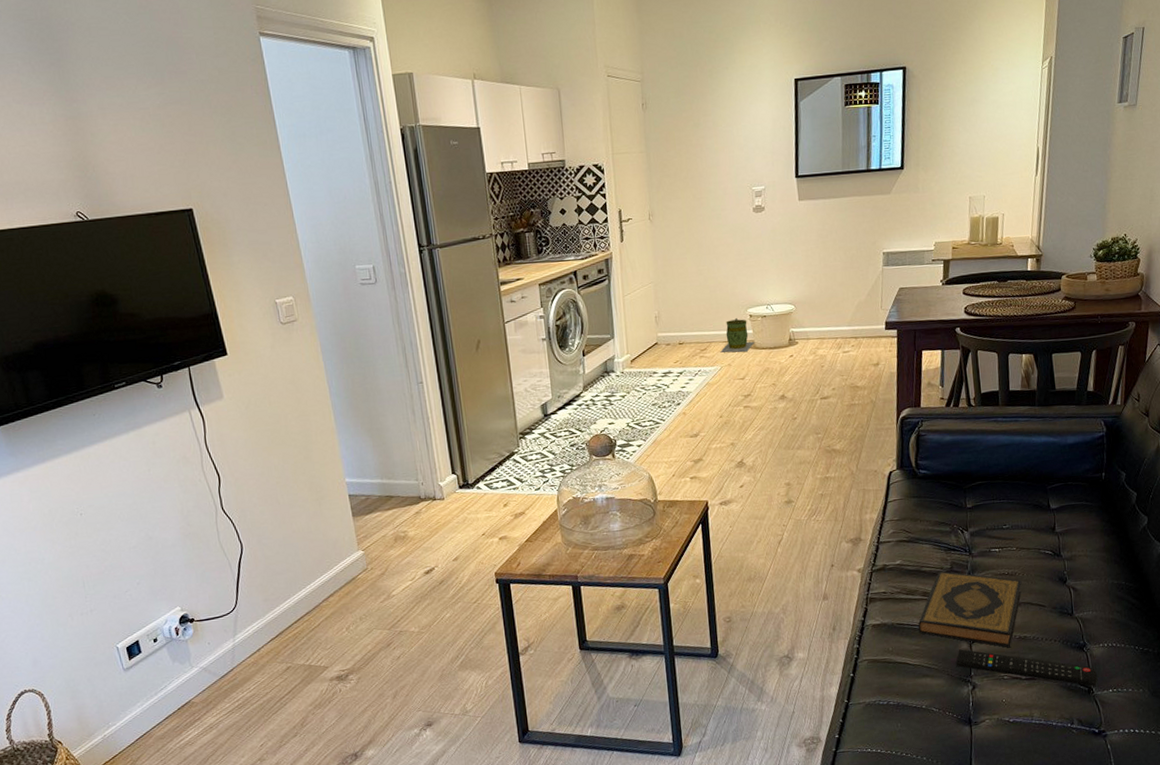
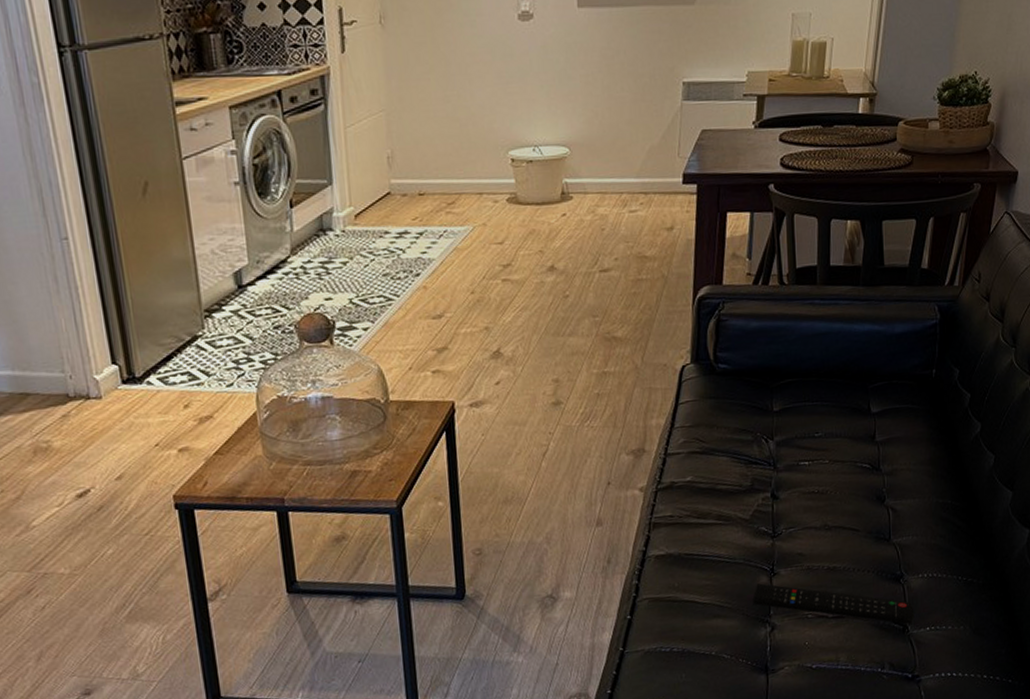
trash can: present [720,318,755,353] -> none [472,163,518,209]
hardback book: present [918,571,1022,648] -> none [709,489,834,581]

